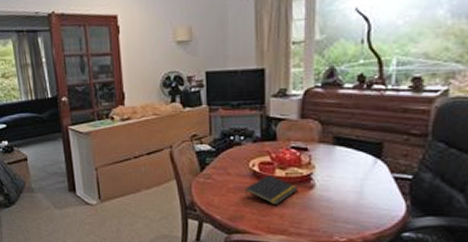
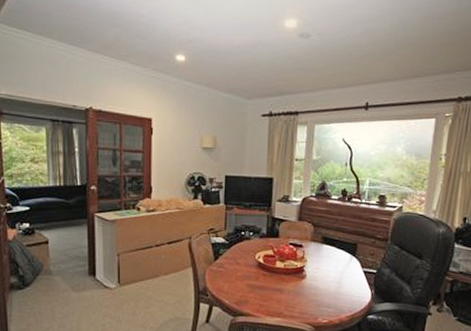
notepad: present [245,175,298,205] -> none [251,266,293,292]

